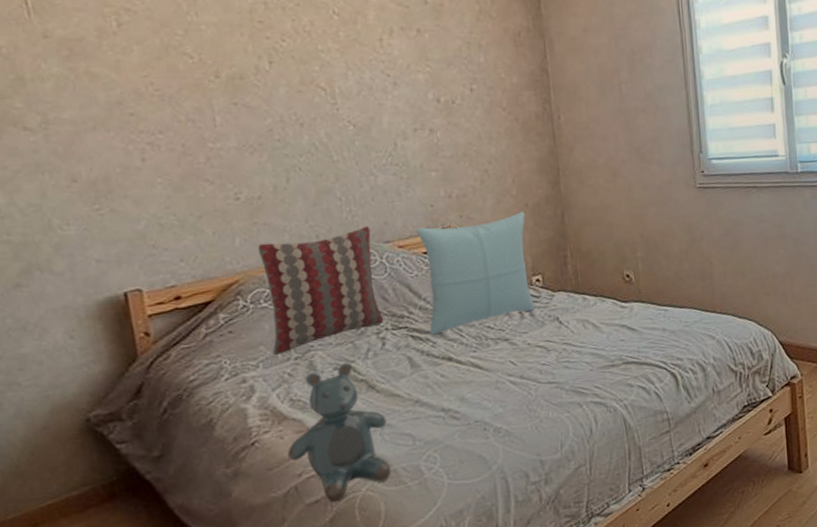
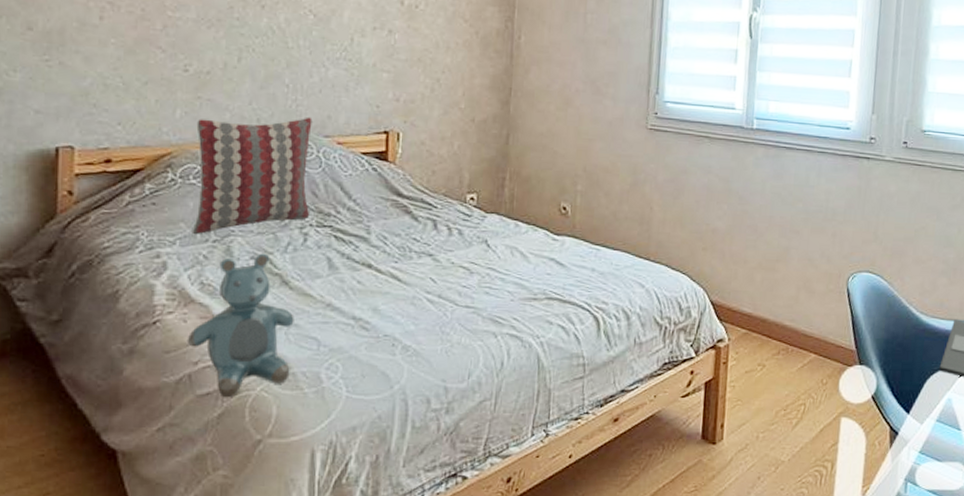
pillow: present [415,212,535,335] -> none [354,126,470,239]

